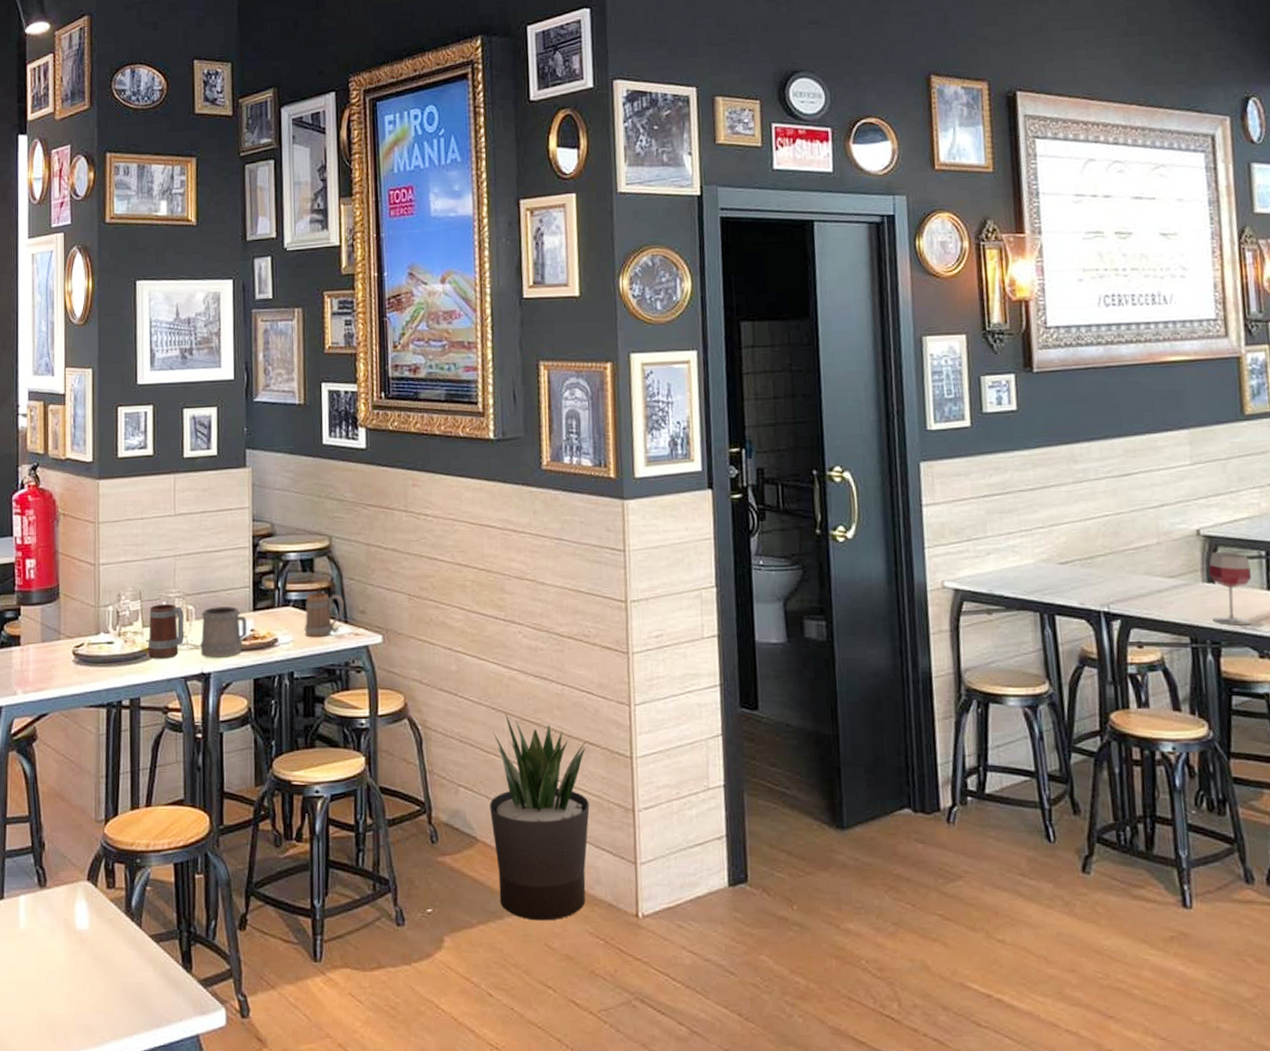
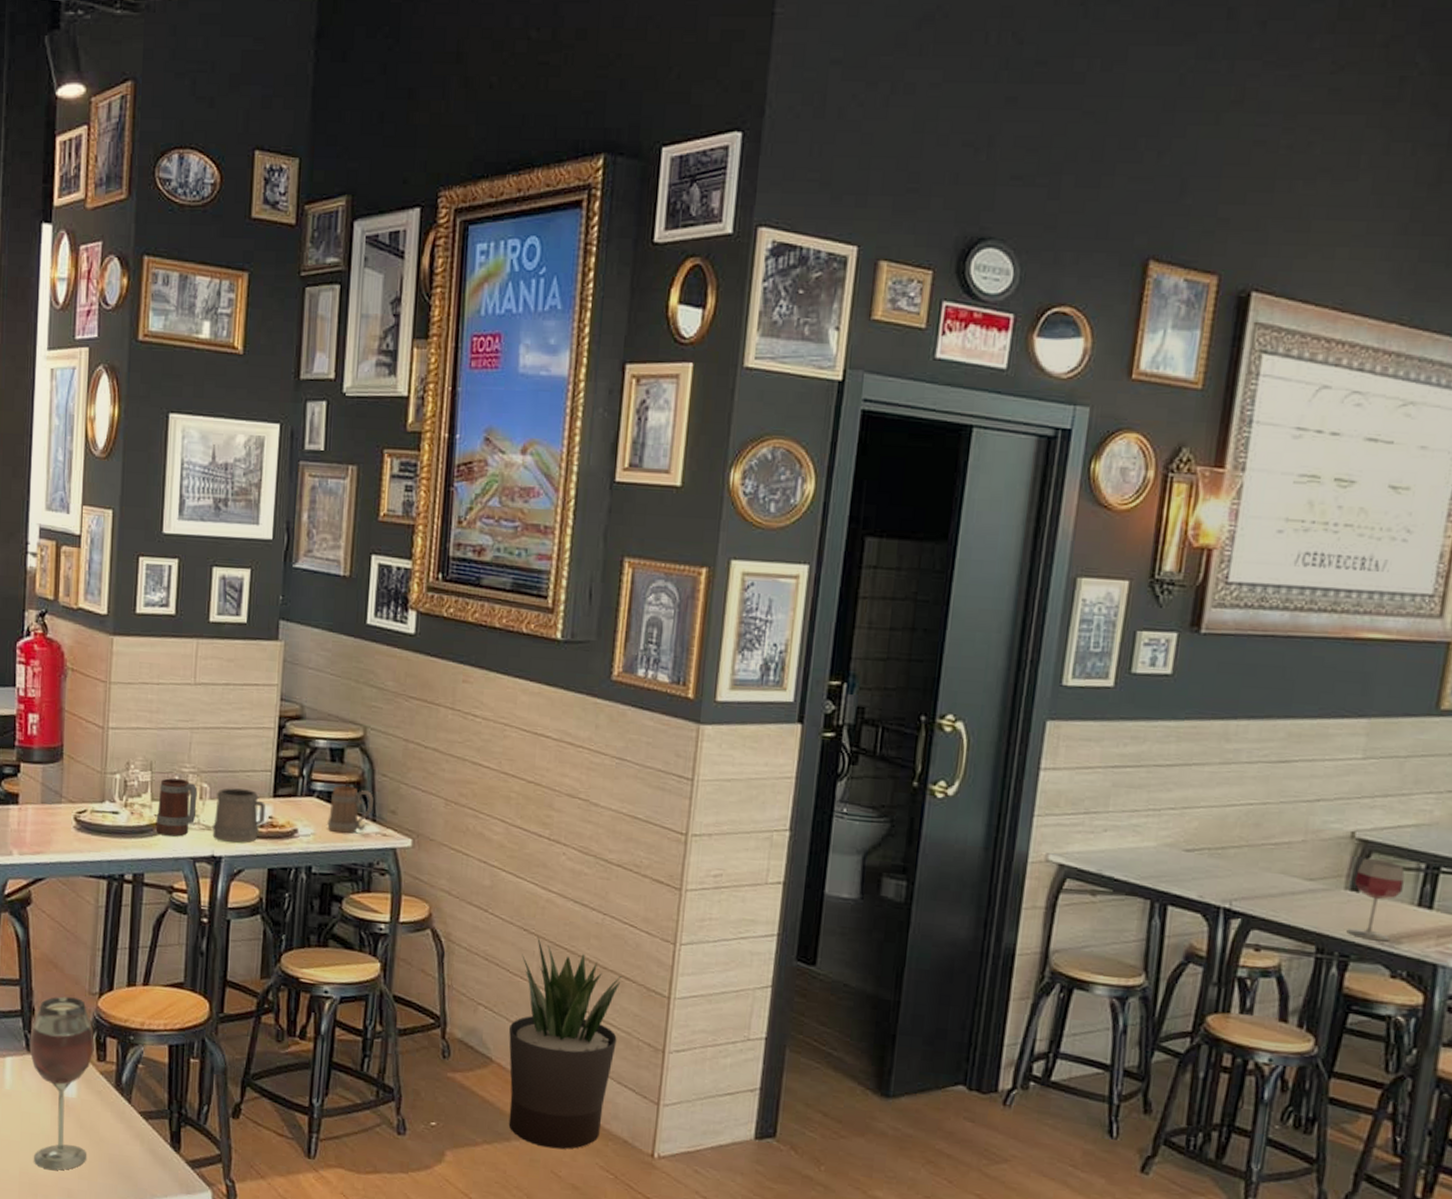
wineglass: none [41,827,103,1007] -> present [29,996,95,1171]

